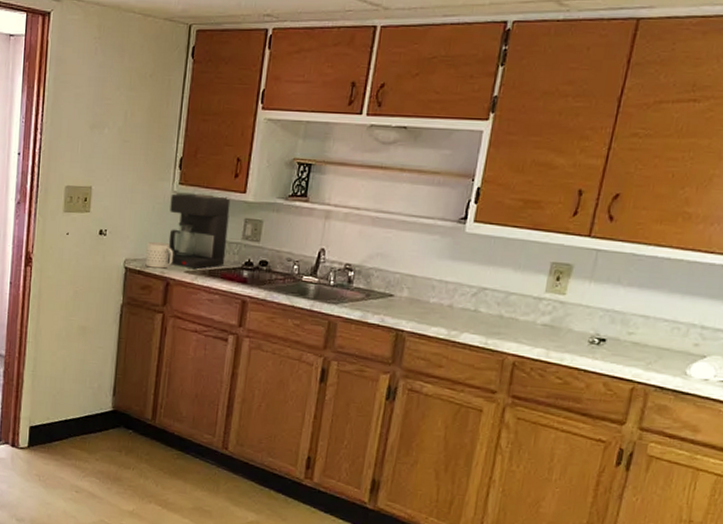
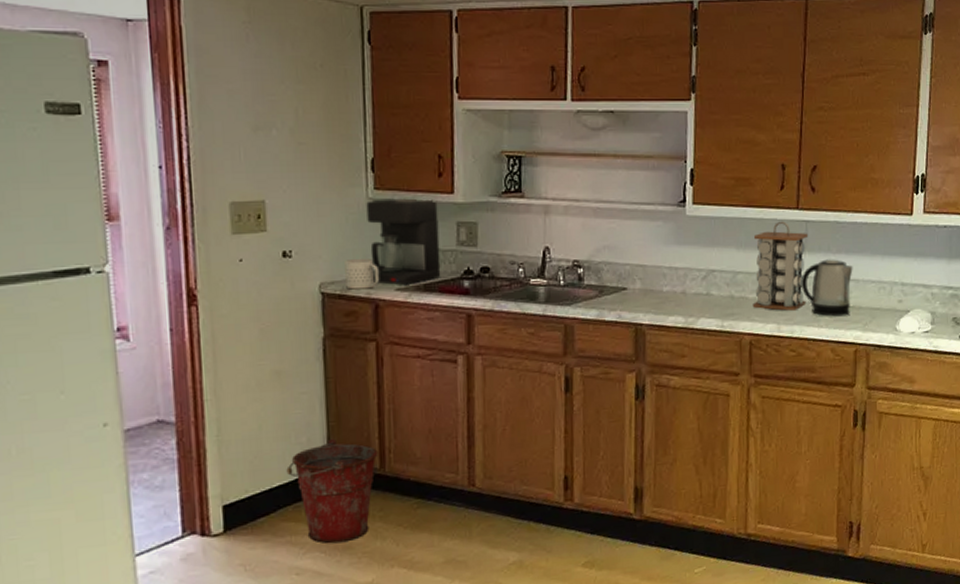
bucket: none [79,388,152,474] -> present [286,438,378,543]
spice rack: none [522,247,598,339] -> present [752,221,809,311]
kettle: none [580,291,645,352] -> present [800,259,853,317]

